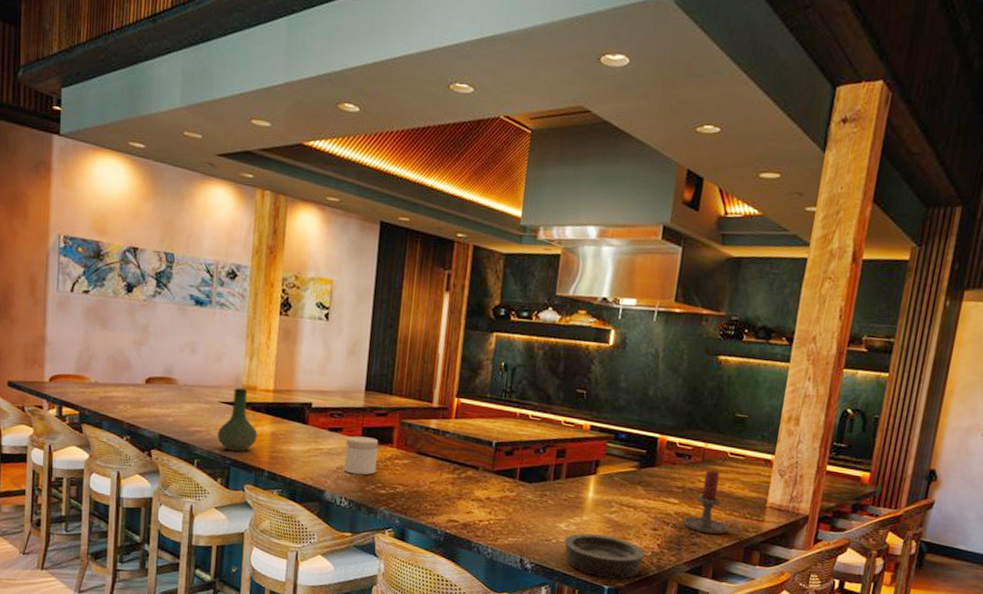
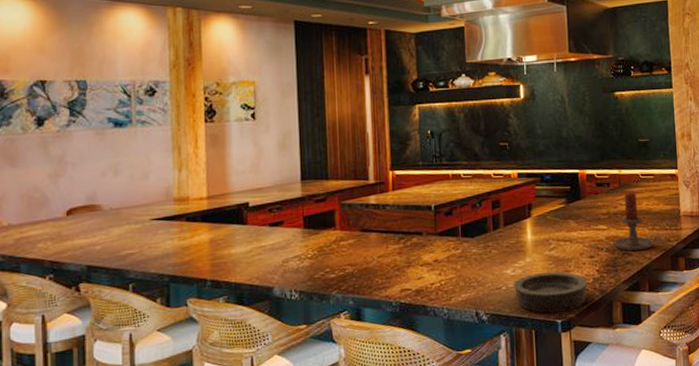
vase: present [217,388,258,452] -> none [152,201,196,267]
jar: present [344,436,379,476] -> none [289,224,323,265]

